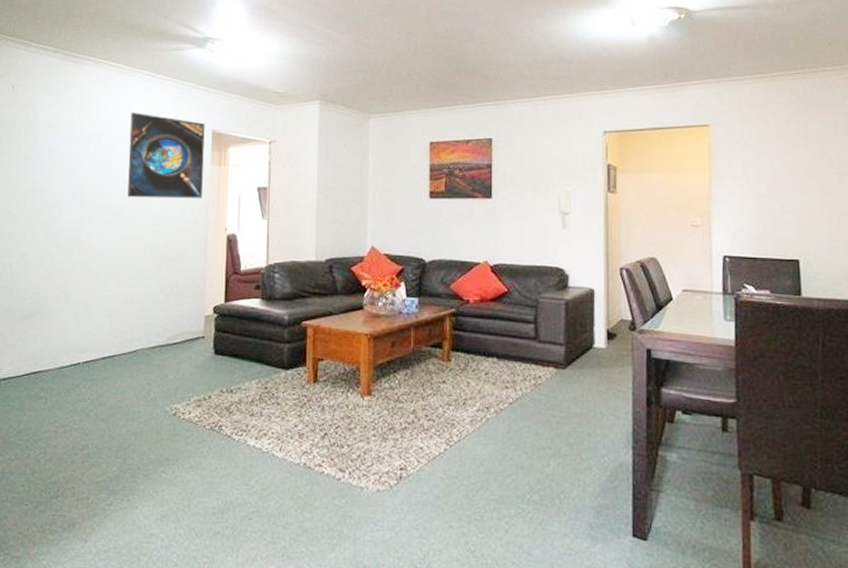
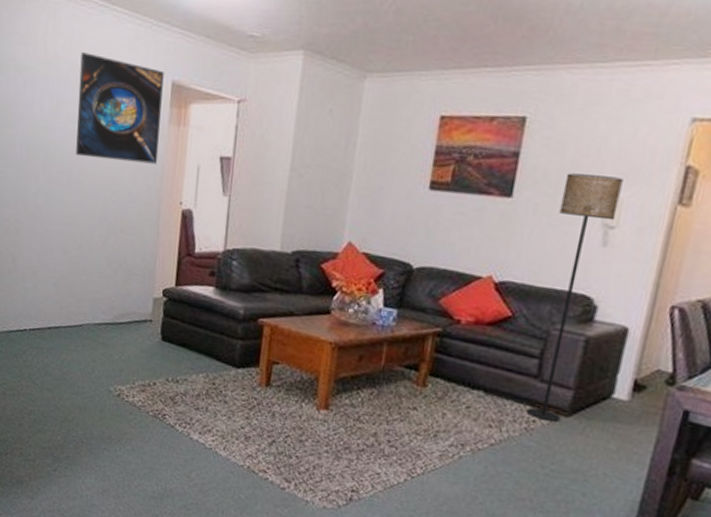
floor lamp: none [527,176,568,376] -> present [526,173,623,423]

